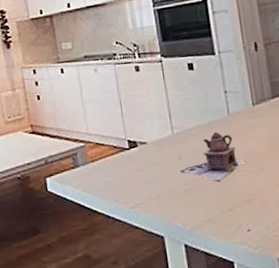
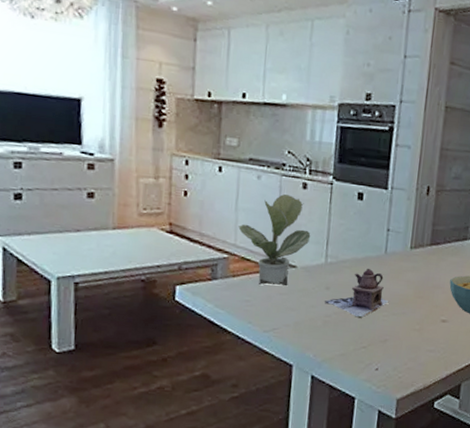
potted plant: none [87,80,153,166] -> present [238,194,311,287]

